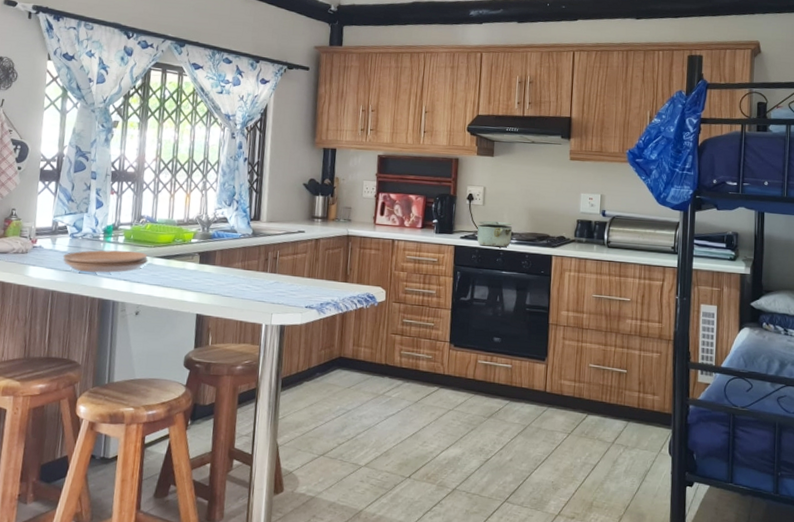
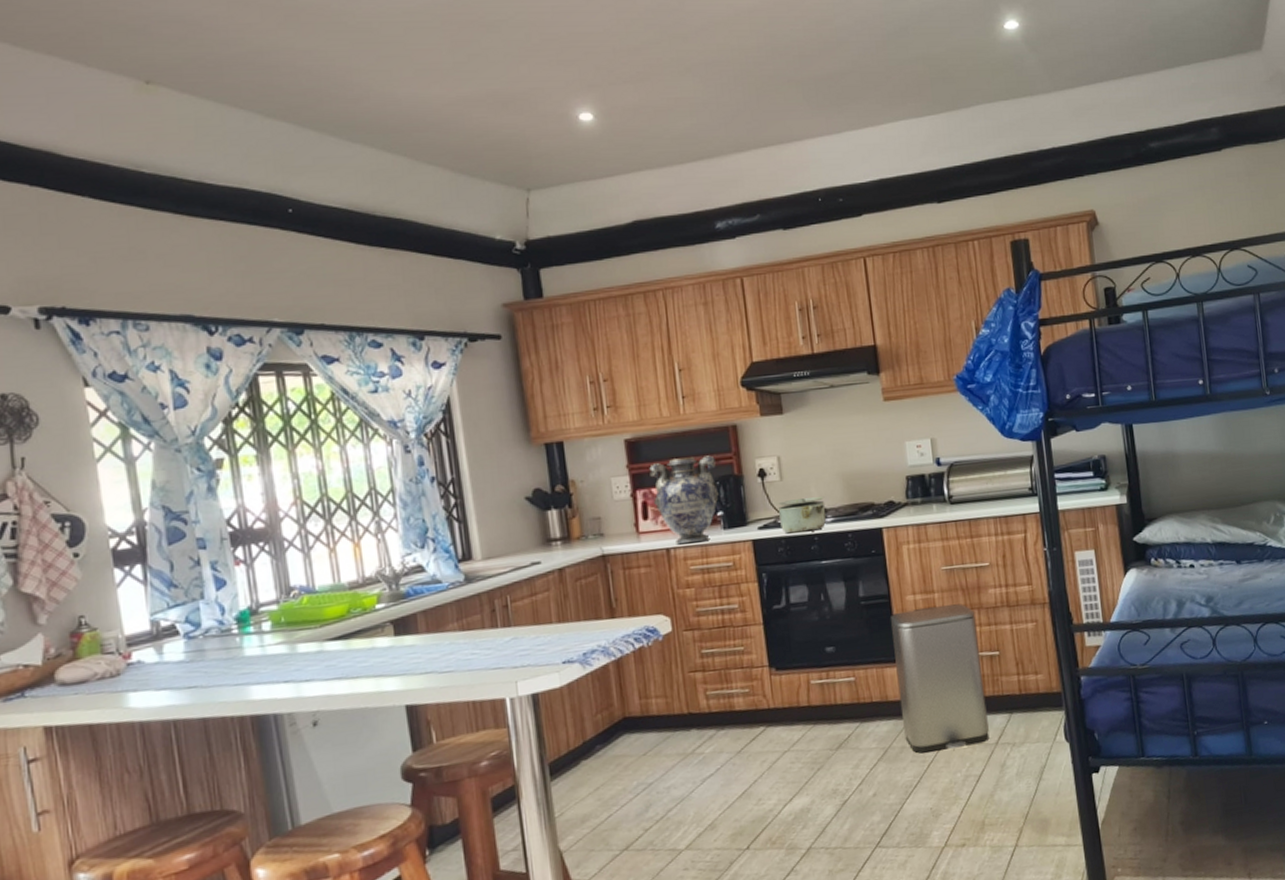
plate: present [62,250,148,273] -> none [178,638,316,685]
decorative vase: none [390,175,439,240] -> present [649,455,719,545]
pedal bin: none [542,322,613,440] -> present [889,603,990,754]

